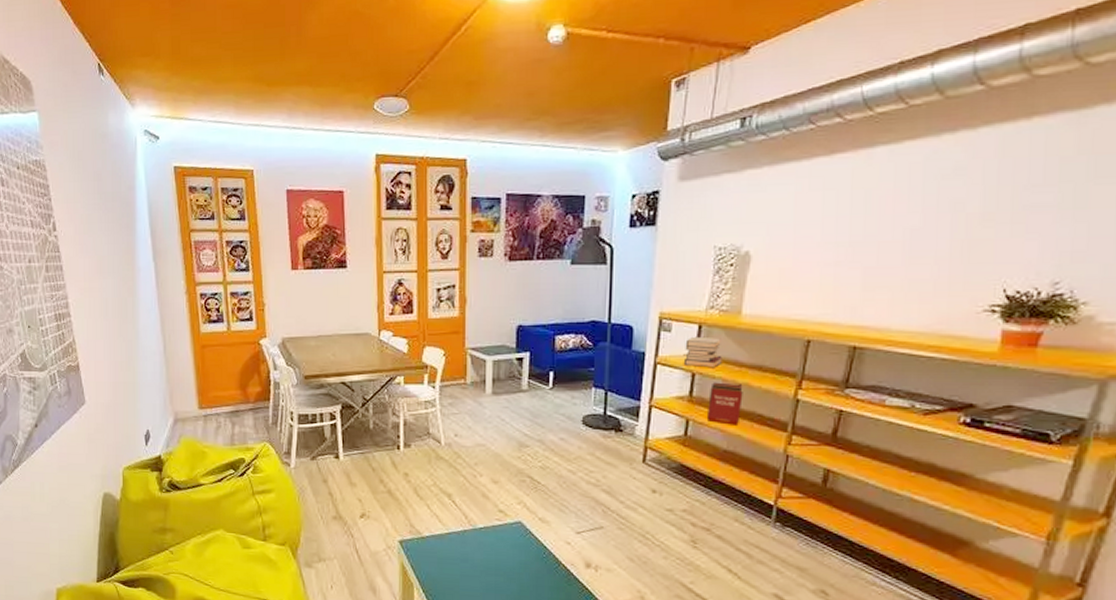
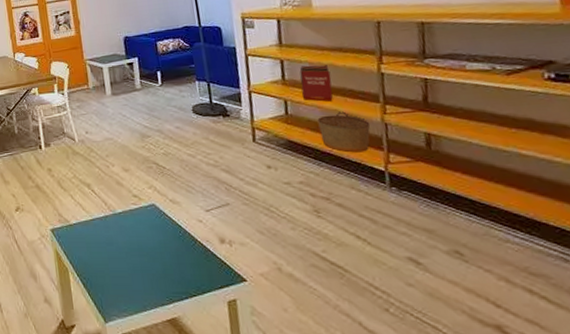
books: present [683,336,722,368] -> none [268,28,305,55]
basket: none [716,438,771,484] -> present [317,111,371,153]

